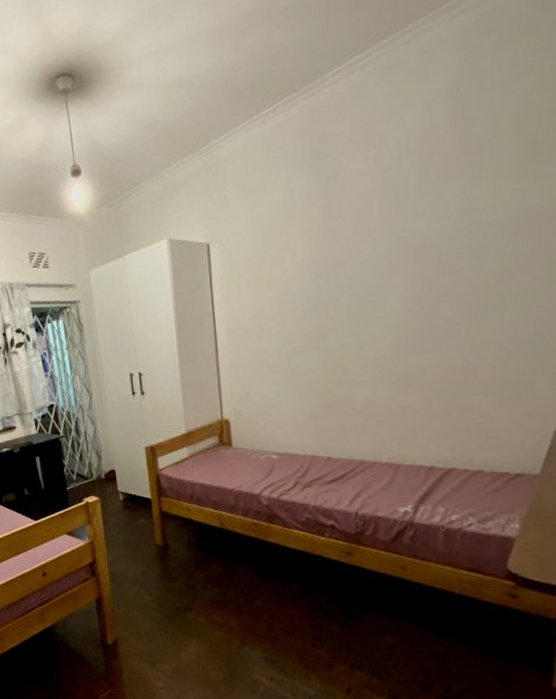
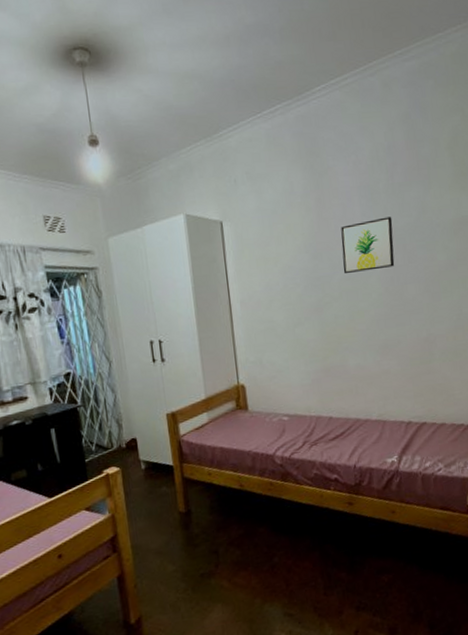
wall art: none [352,220,424,294] -> present [341,216,395,274]

